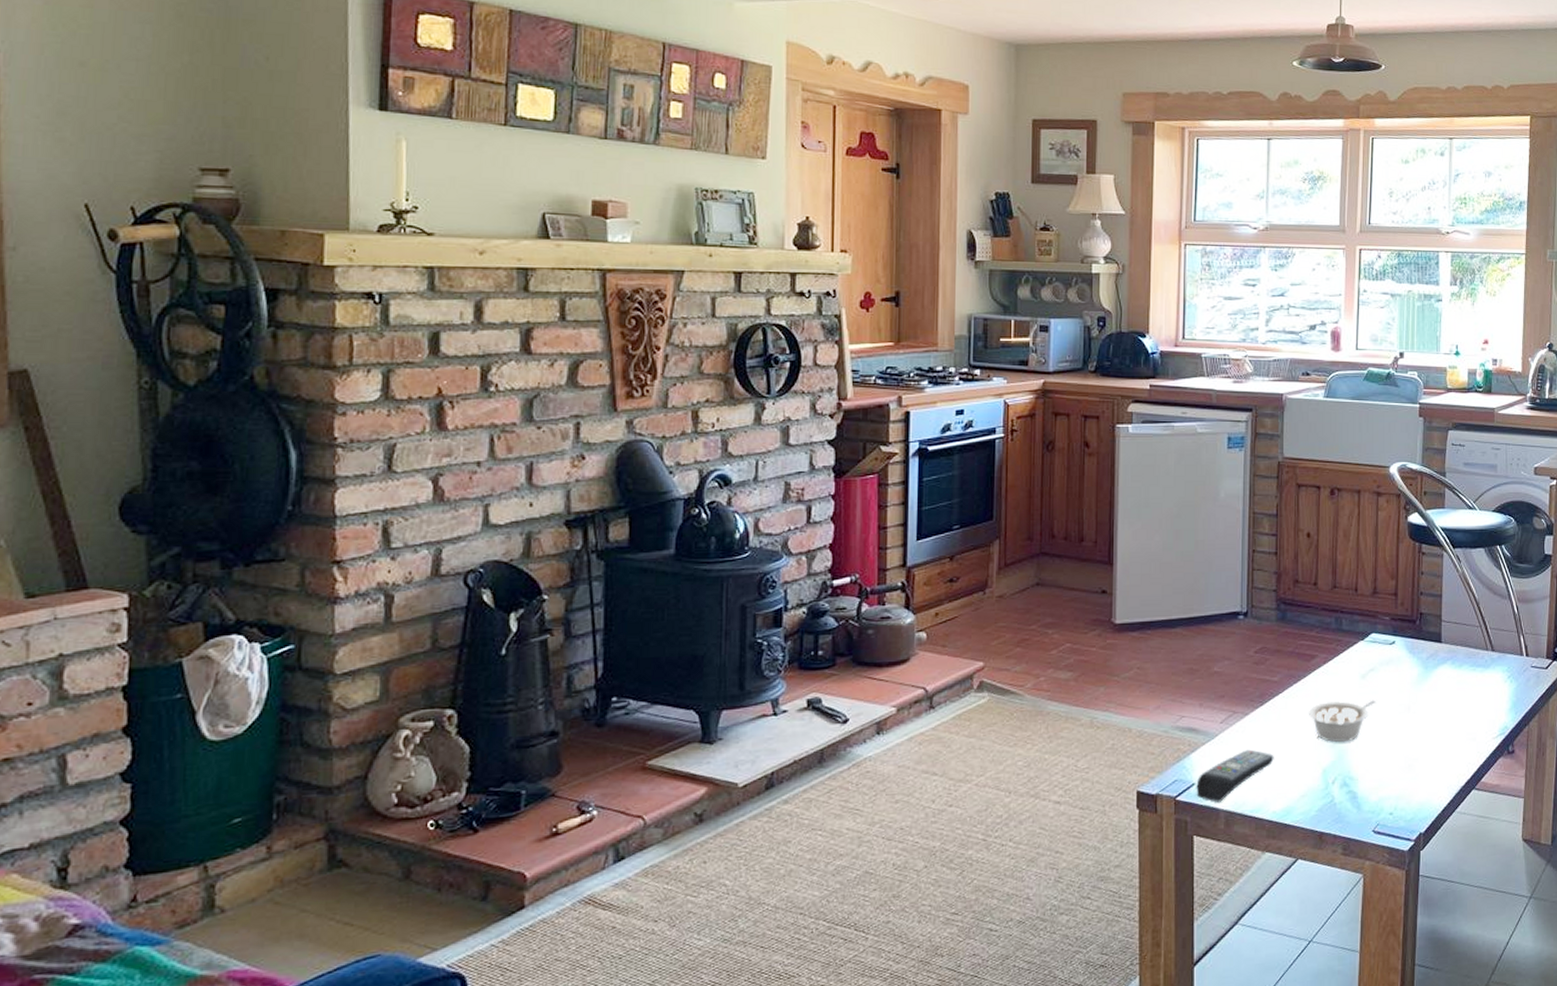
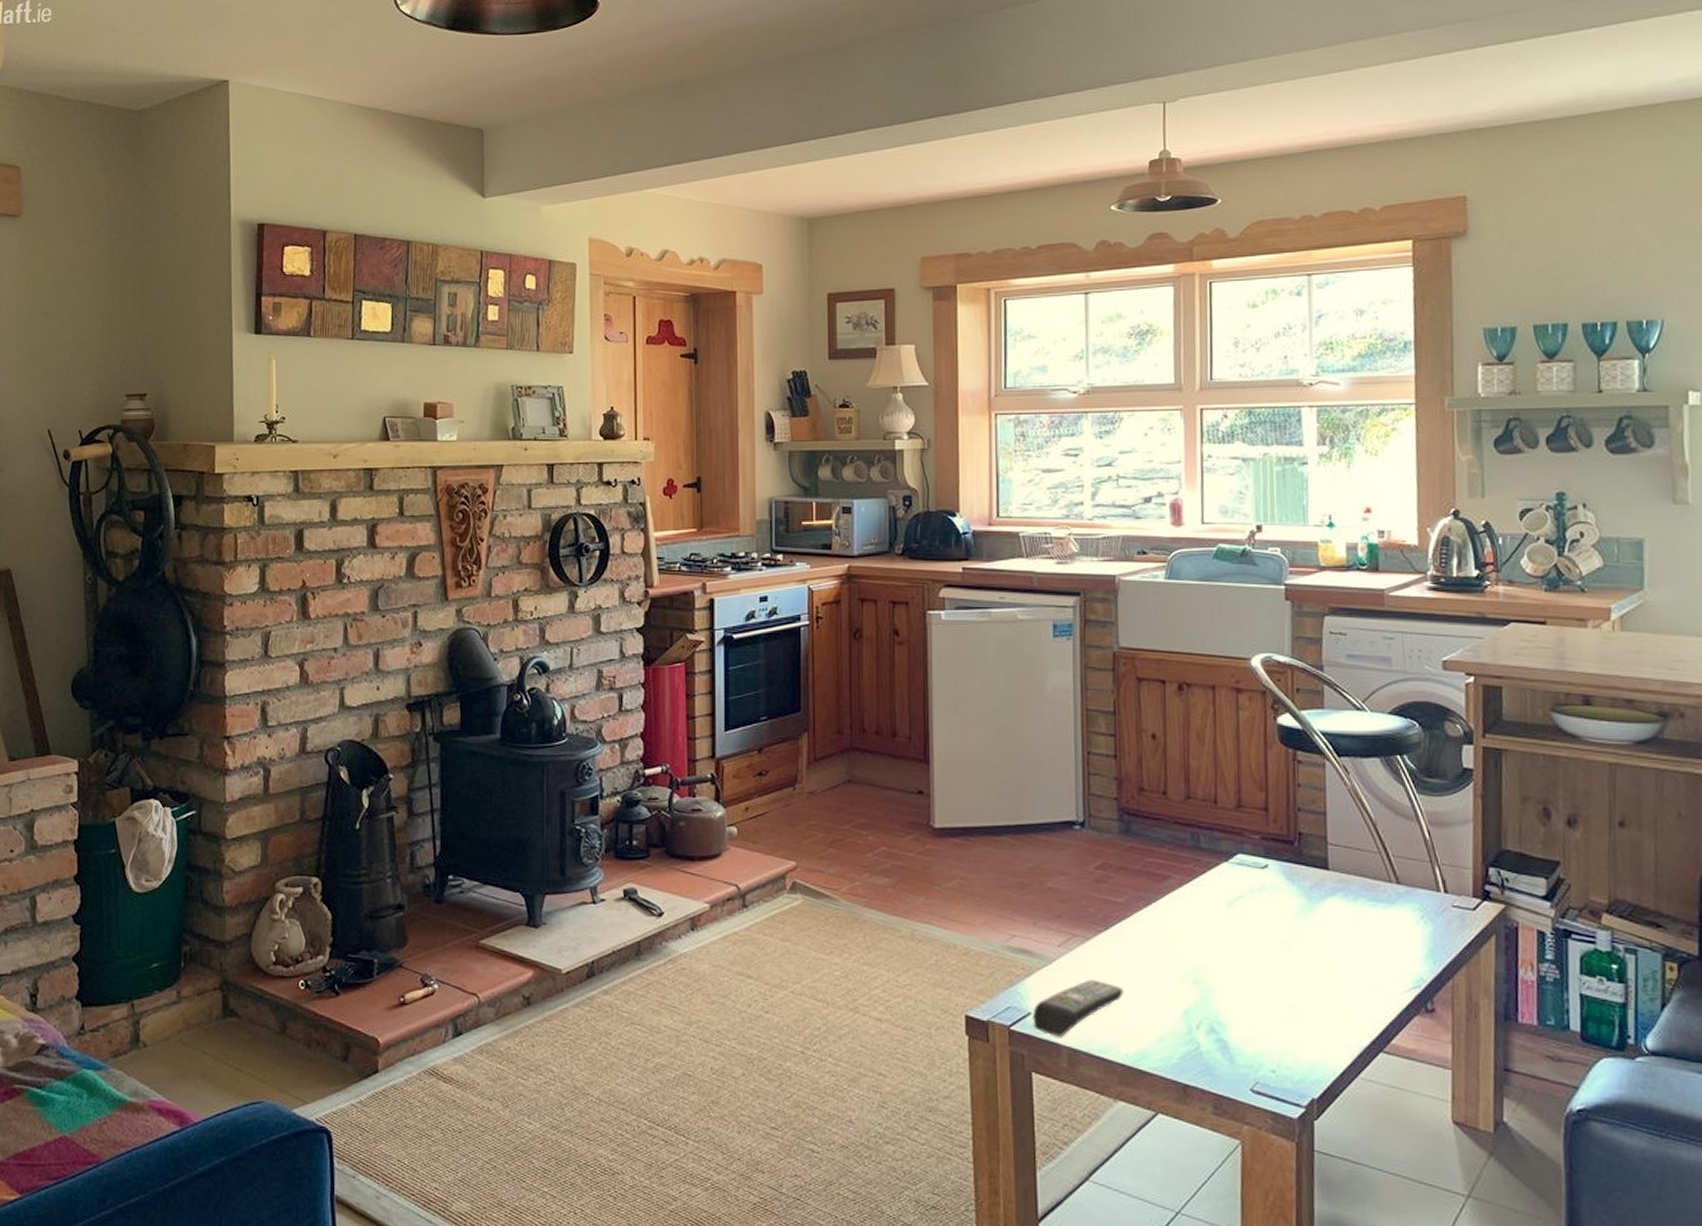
legume: present [1309,700,1376,743] -> none [1164,930,1247,981]

